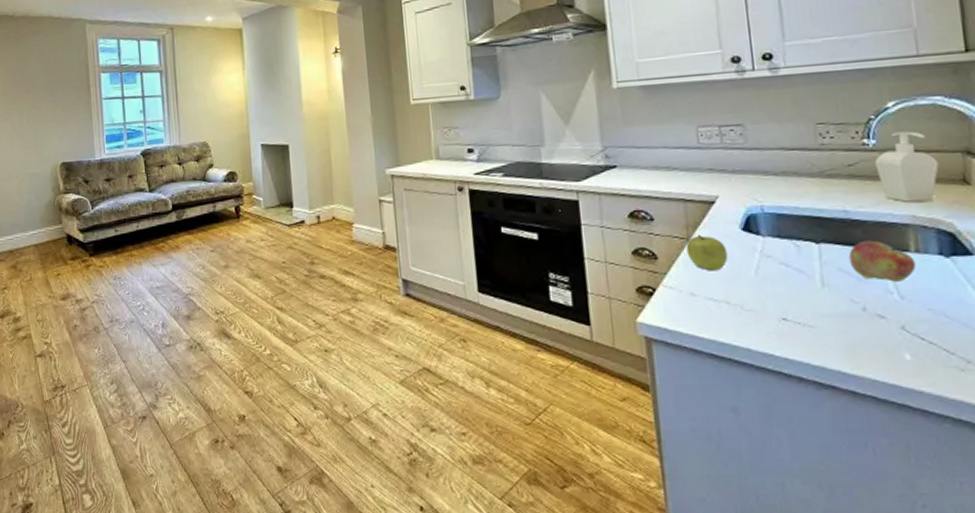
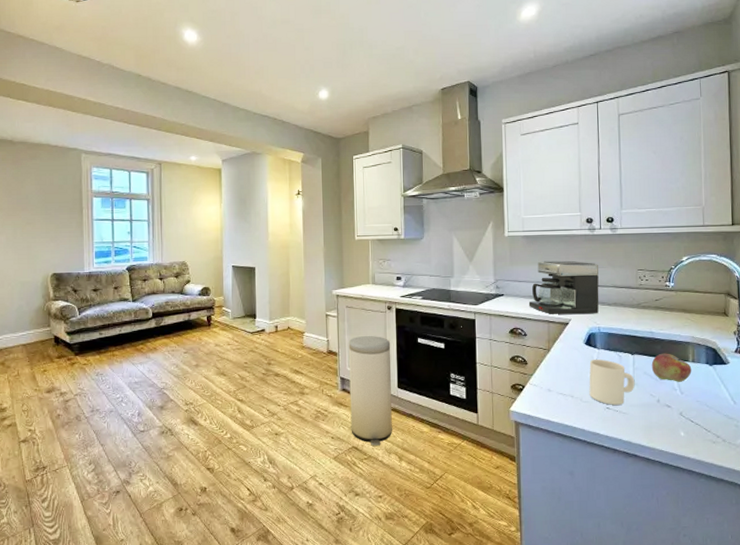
pedal bin: none [410,225,475,369] -> present [348,336,392,447]
coffee maker: none [653,115,760,191] -> present [528,260,599,314]
fruit: present [686,235,728,271] -> none [547,347,575,373]
mug: none [751,250,825,315] -> present [589,359,635,405]
soap bottle: present [875,131,939,202] -> none [672,278,711,327]

